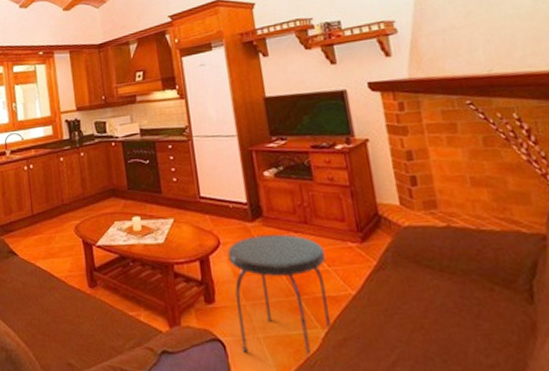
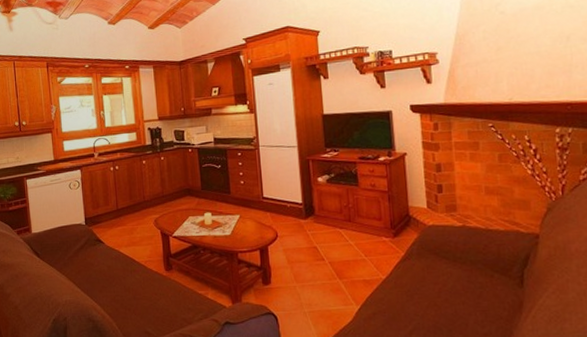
side table: present [227,234,333,358] -> none [283,229,365,328]

